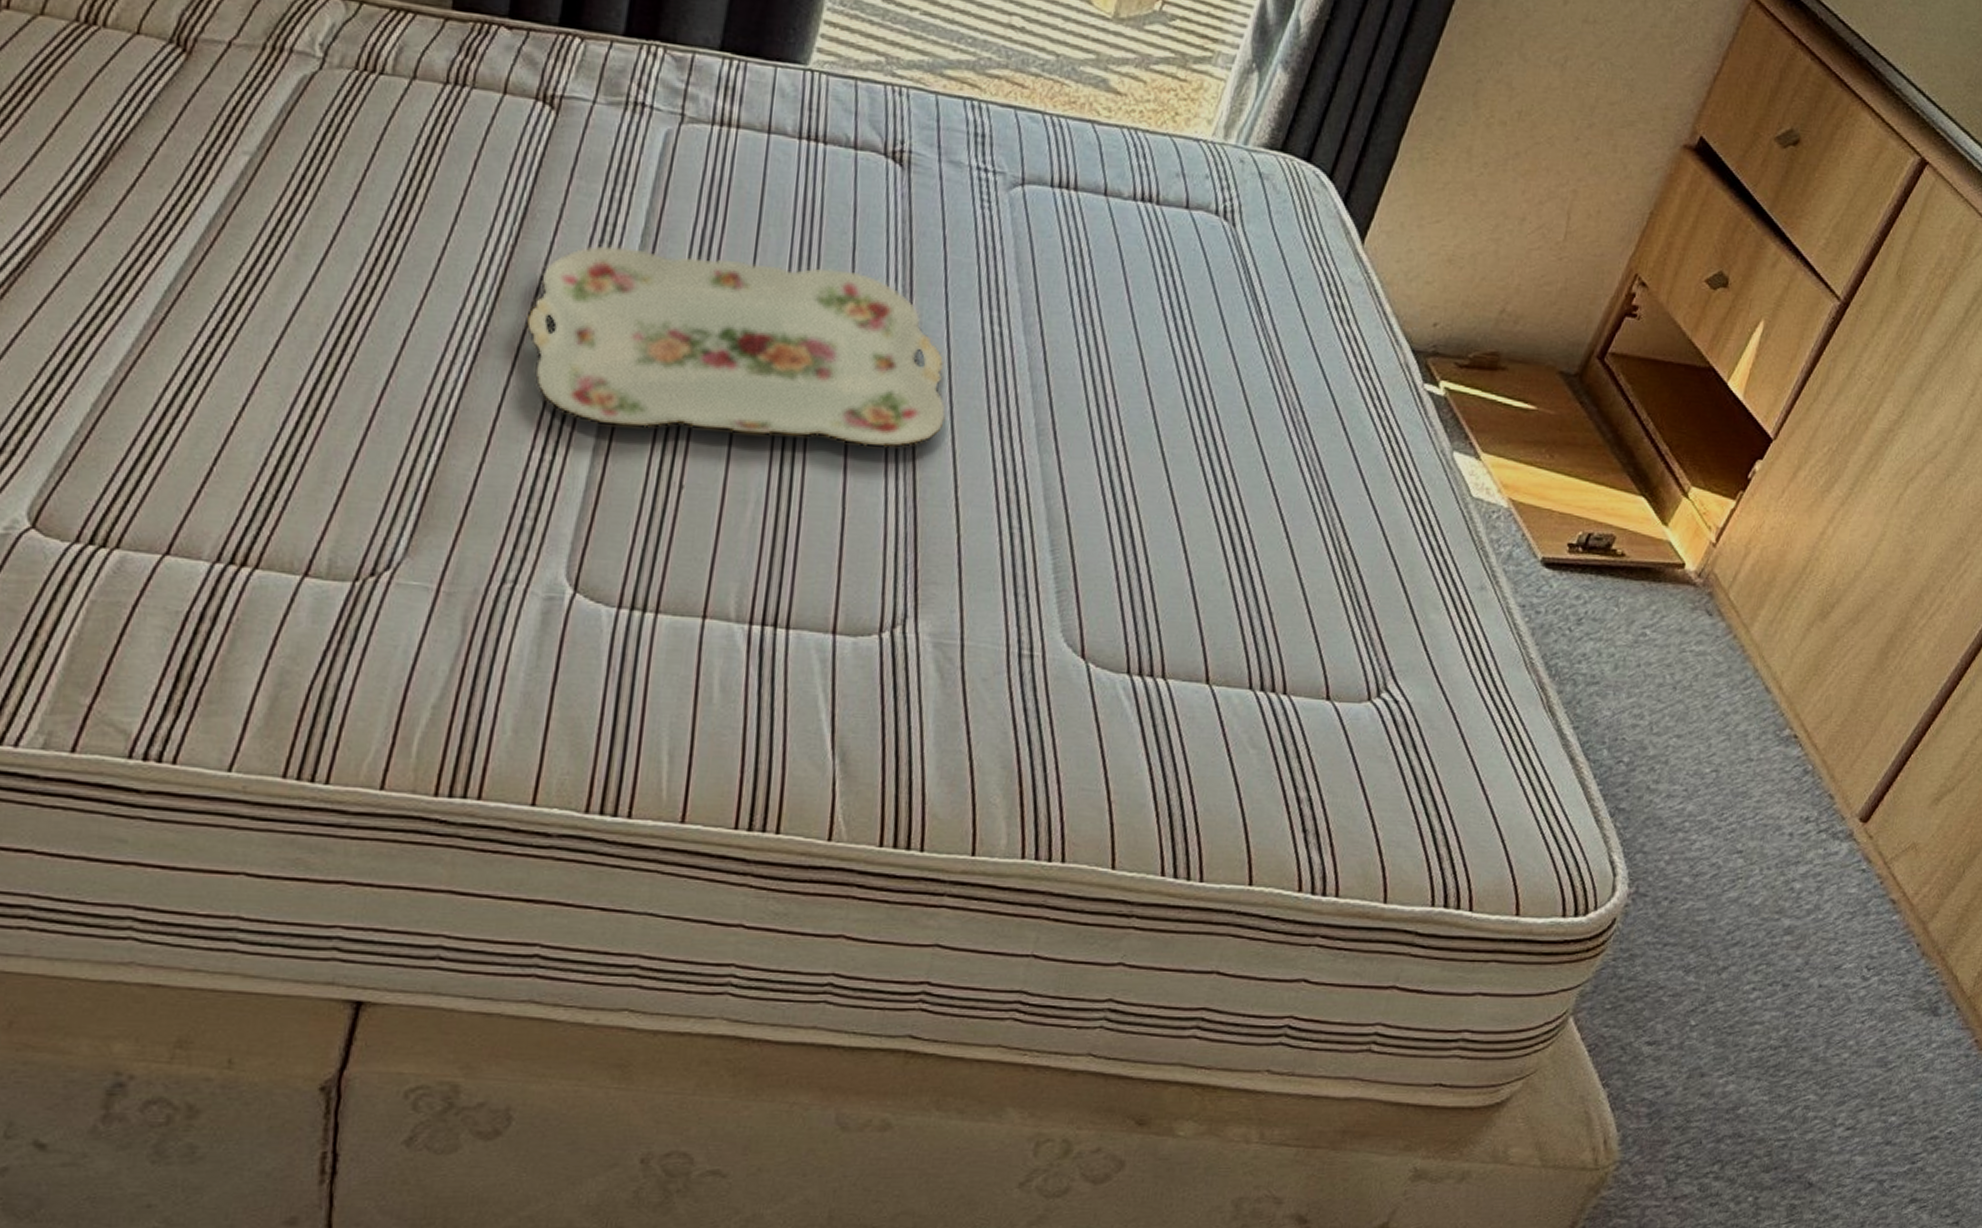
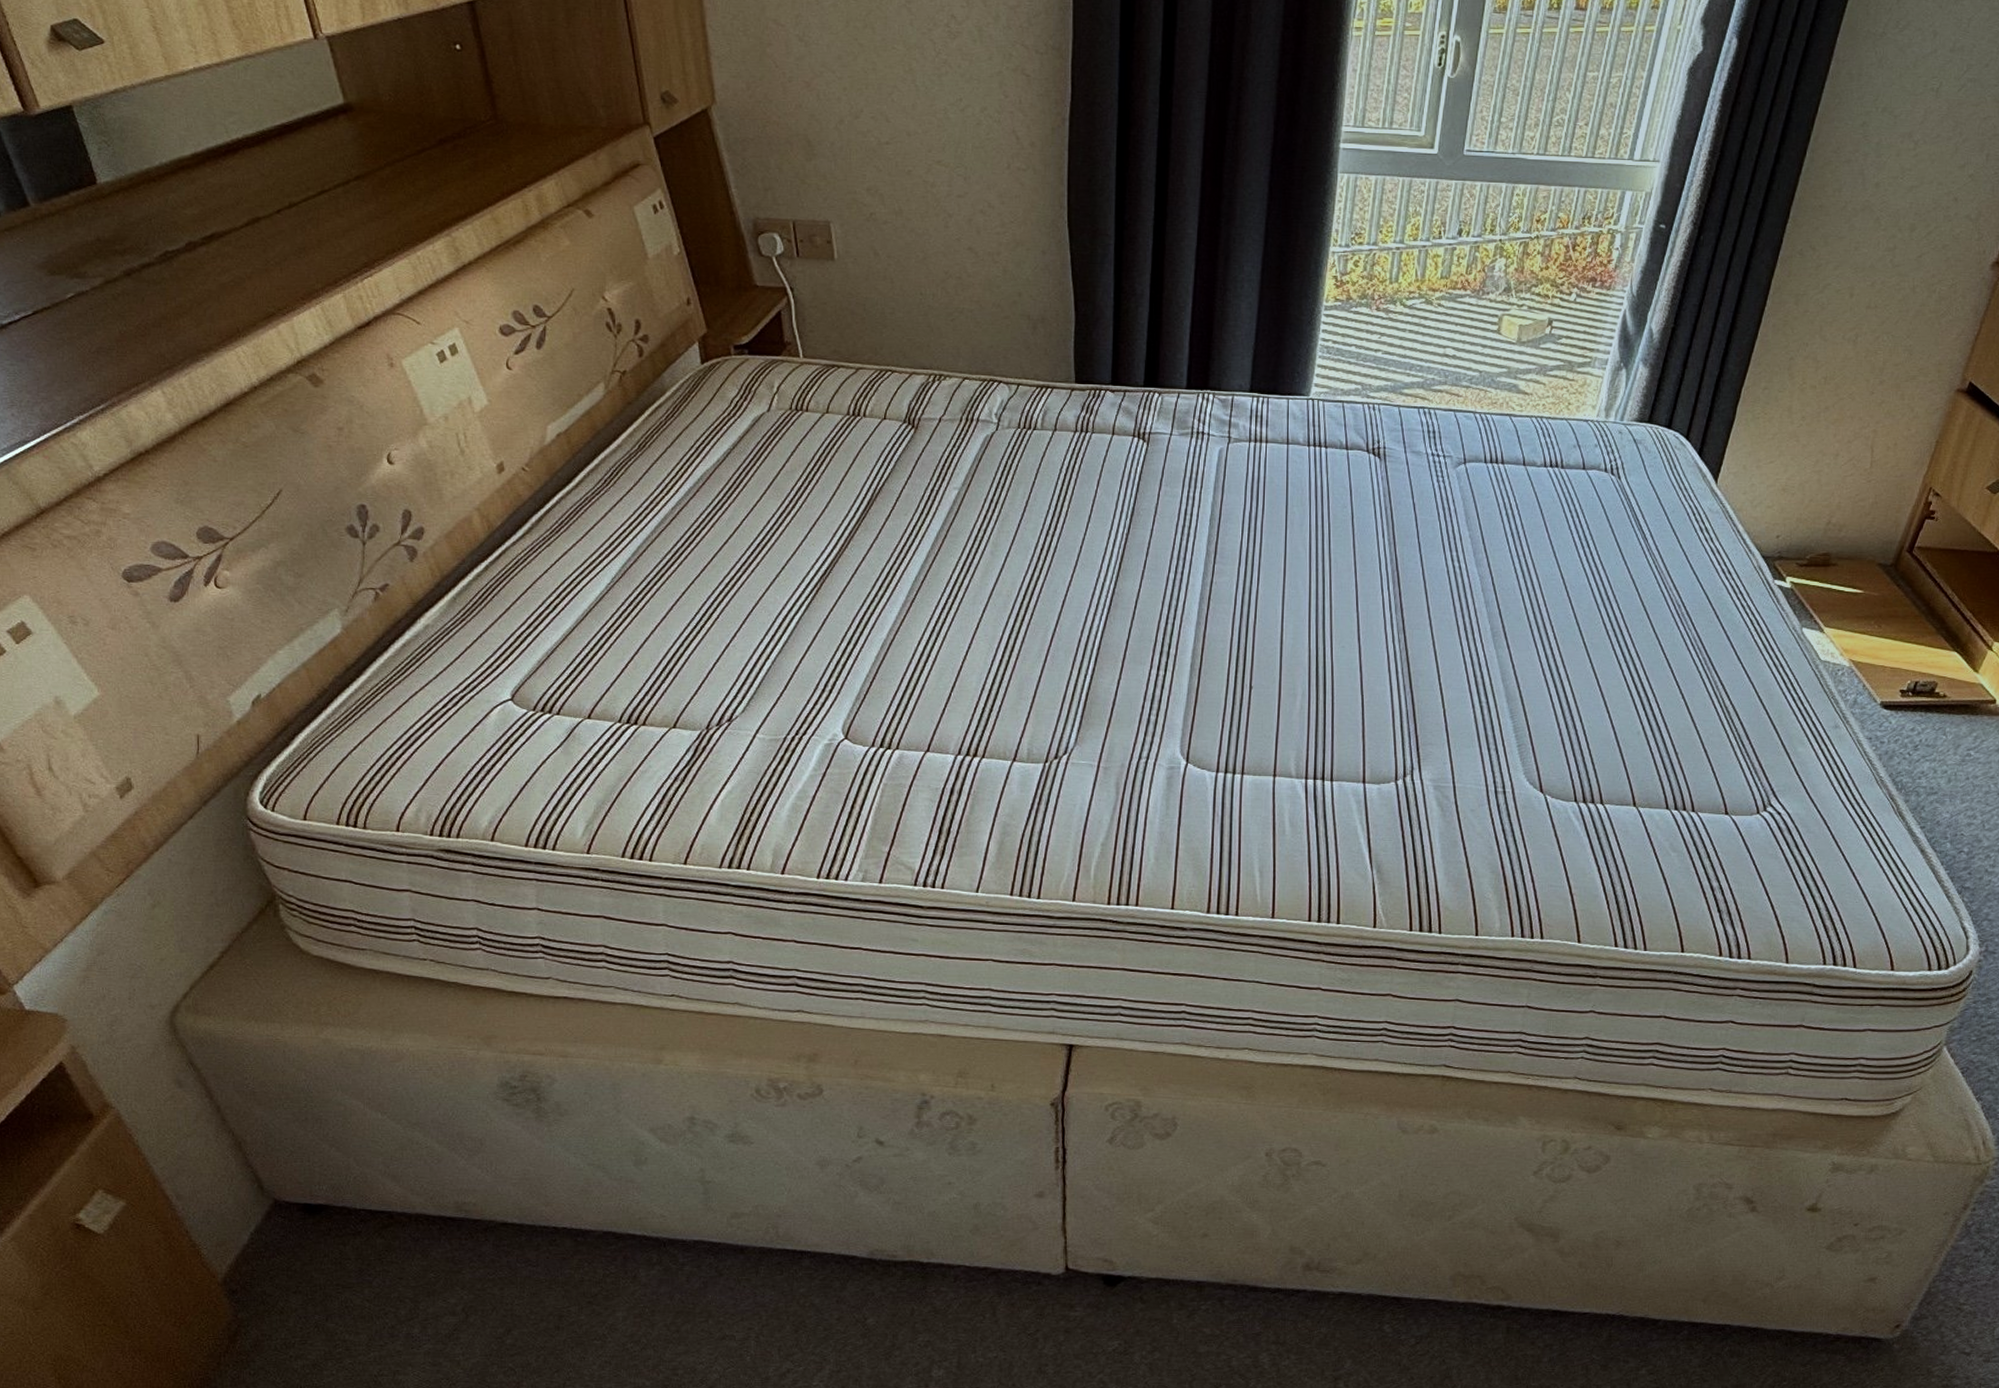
serving tray: present [527,245,945,447] -> none [1141,529,1427,652]

